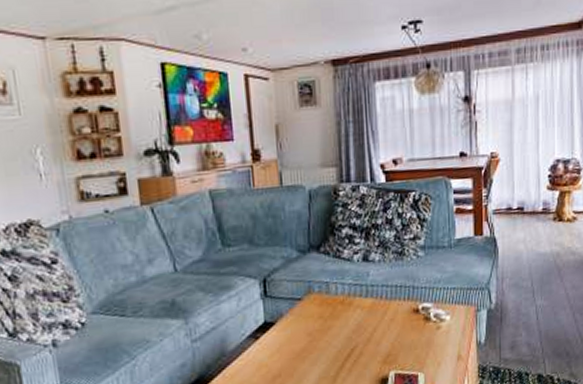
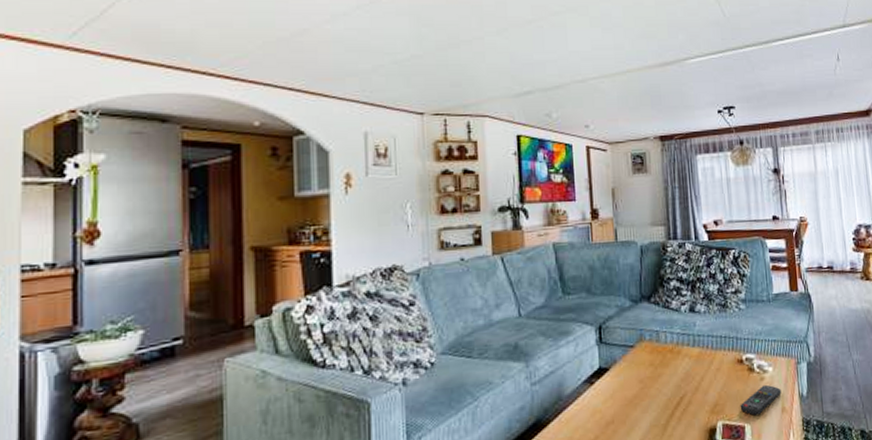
remote control: none [413,333,458,364] -> present [740,384,782,416]

